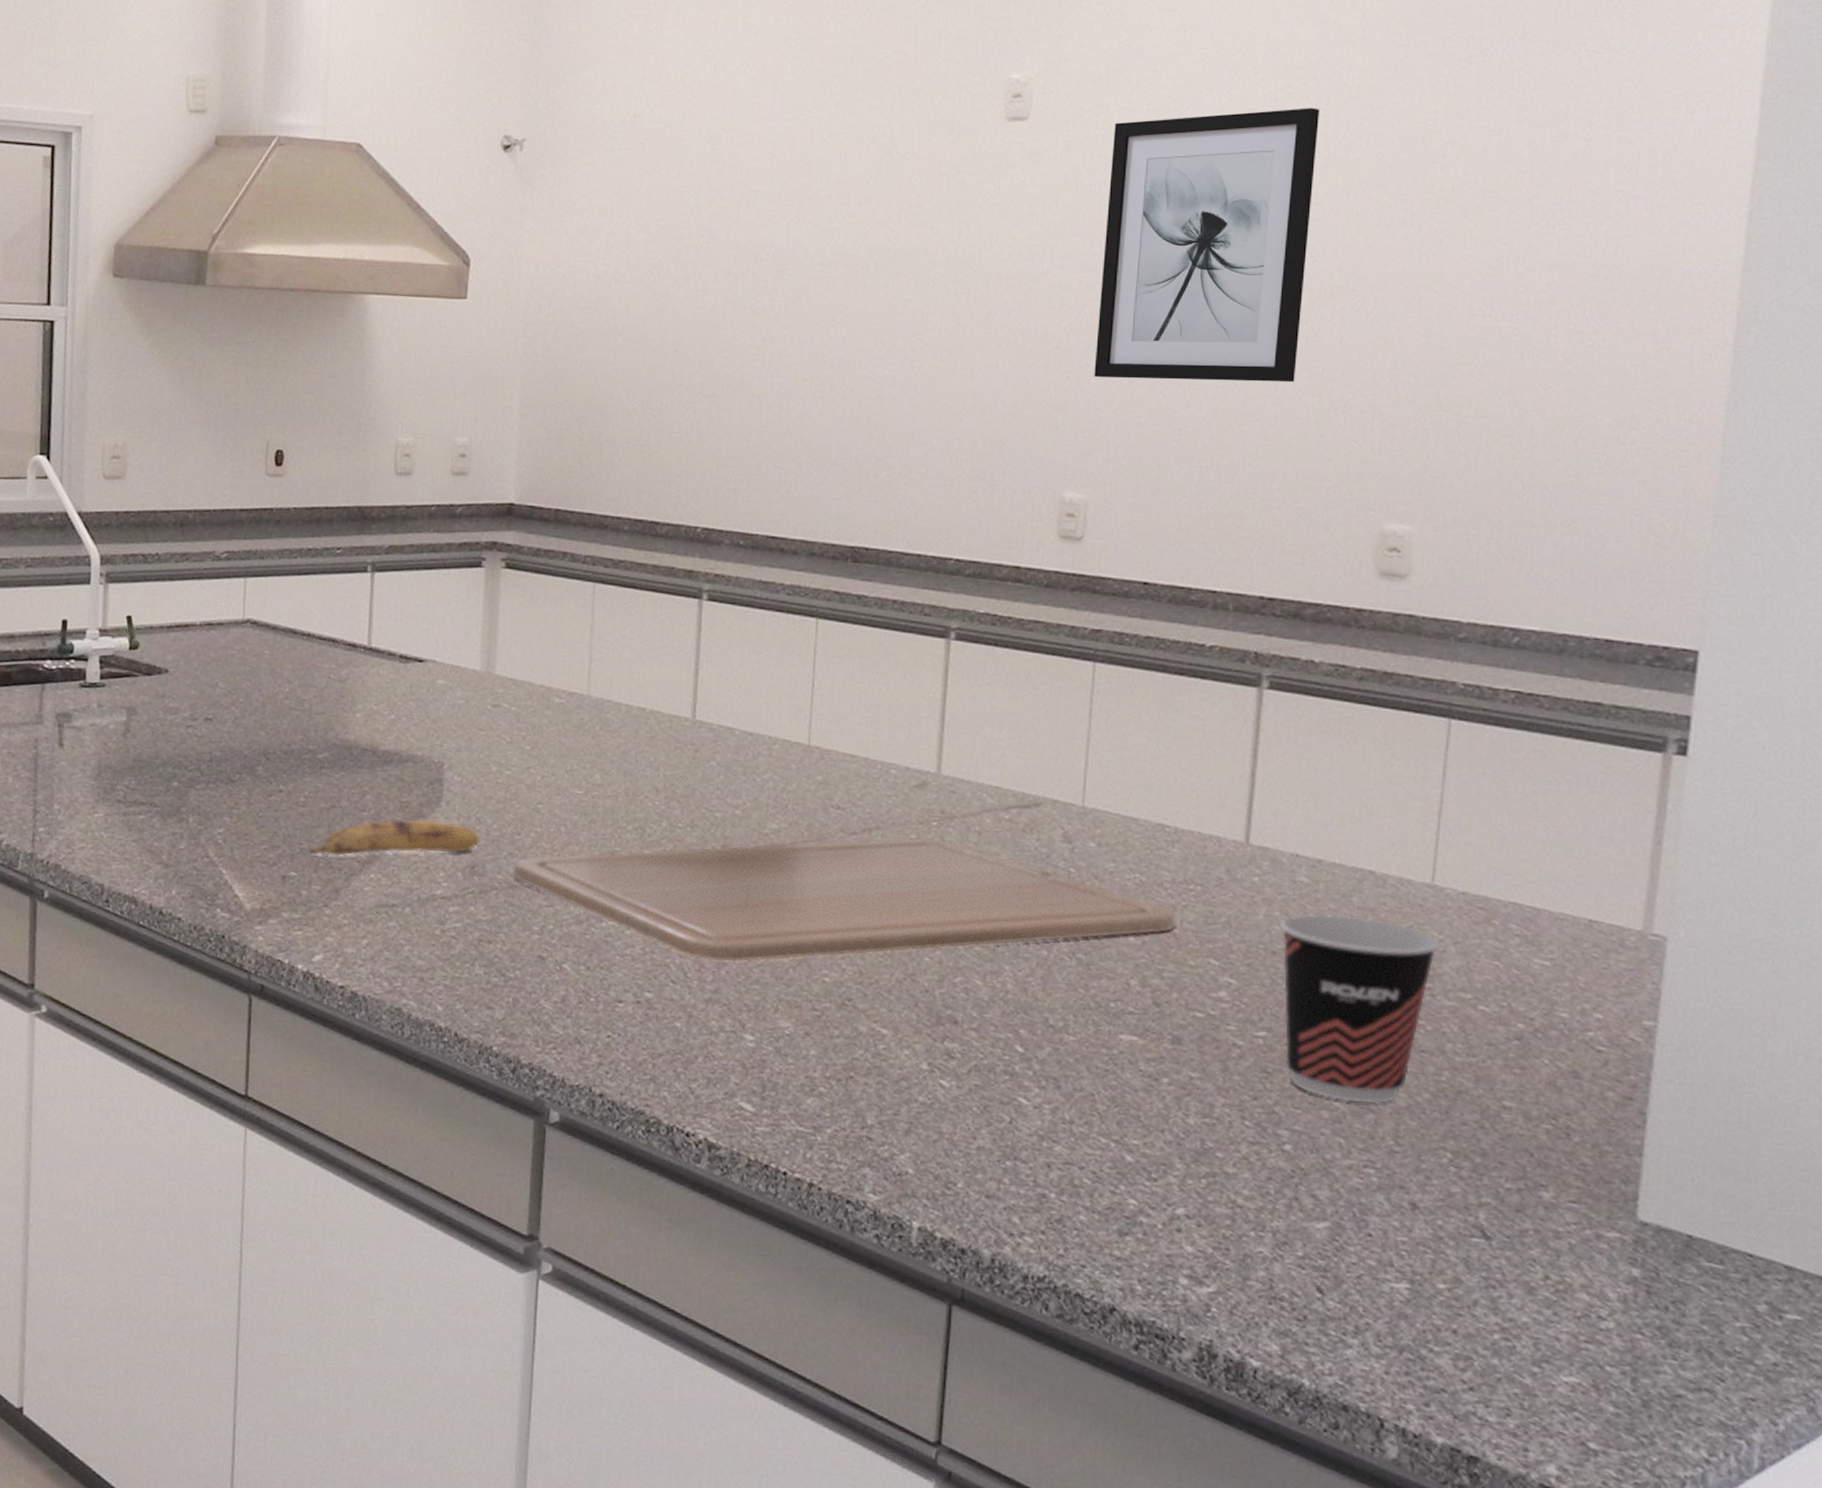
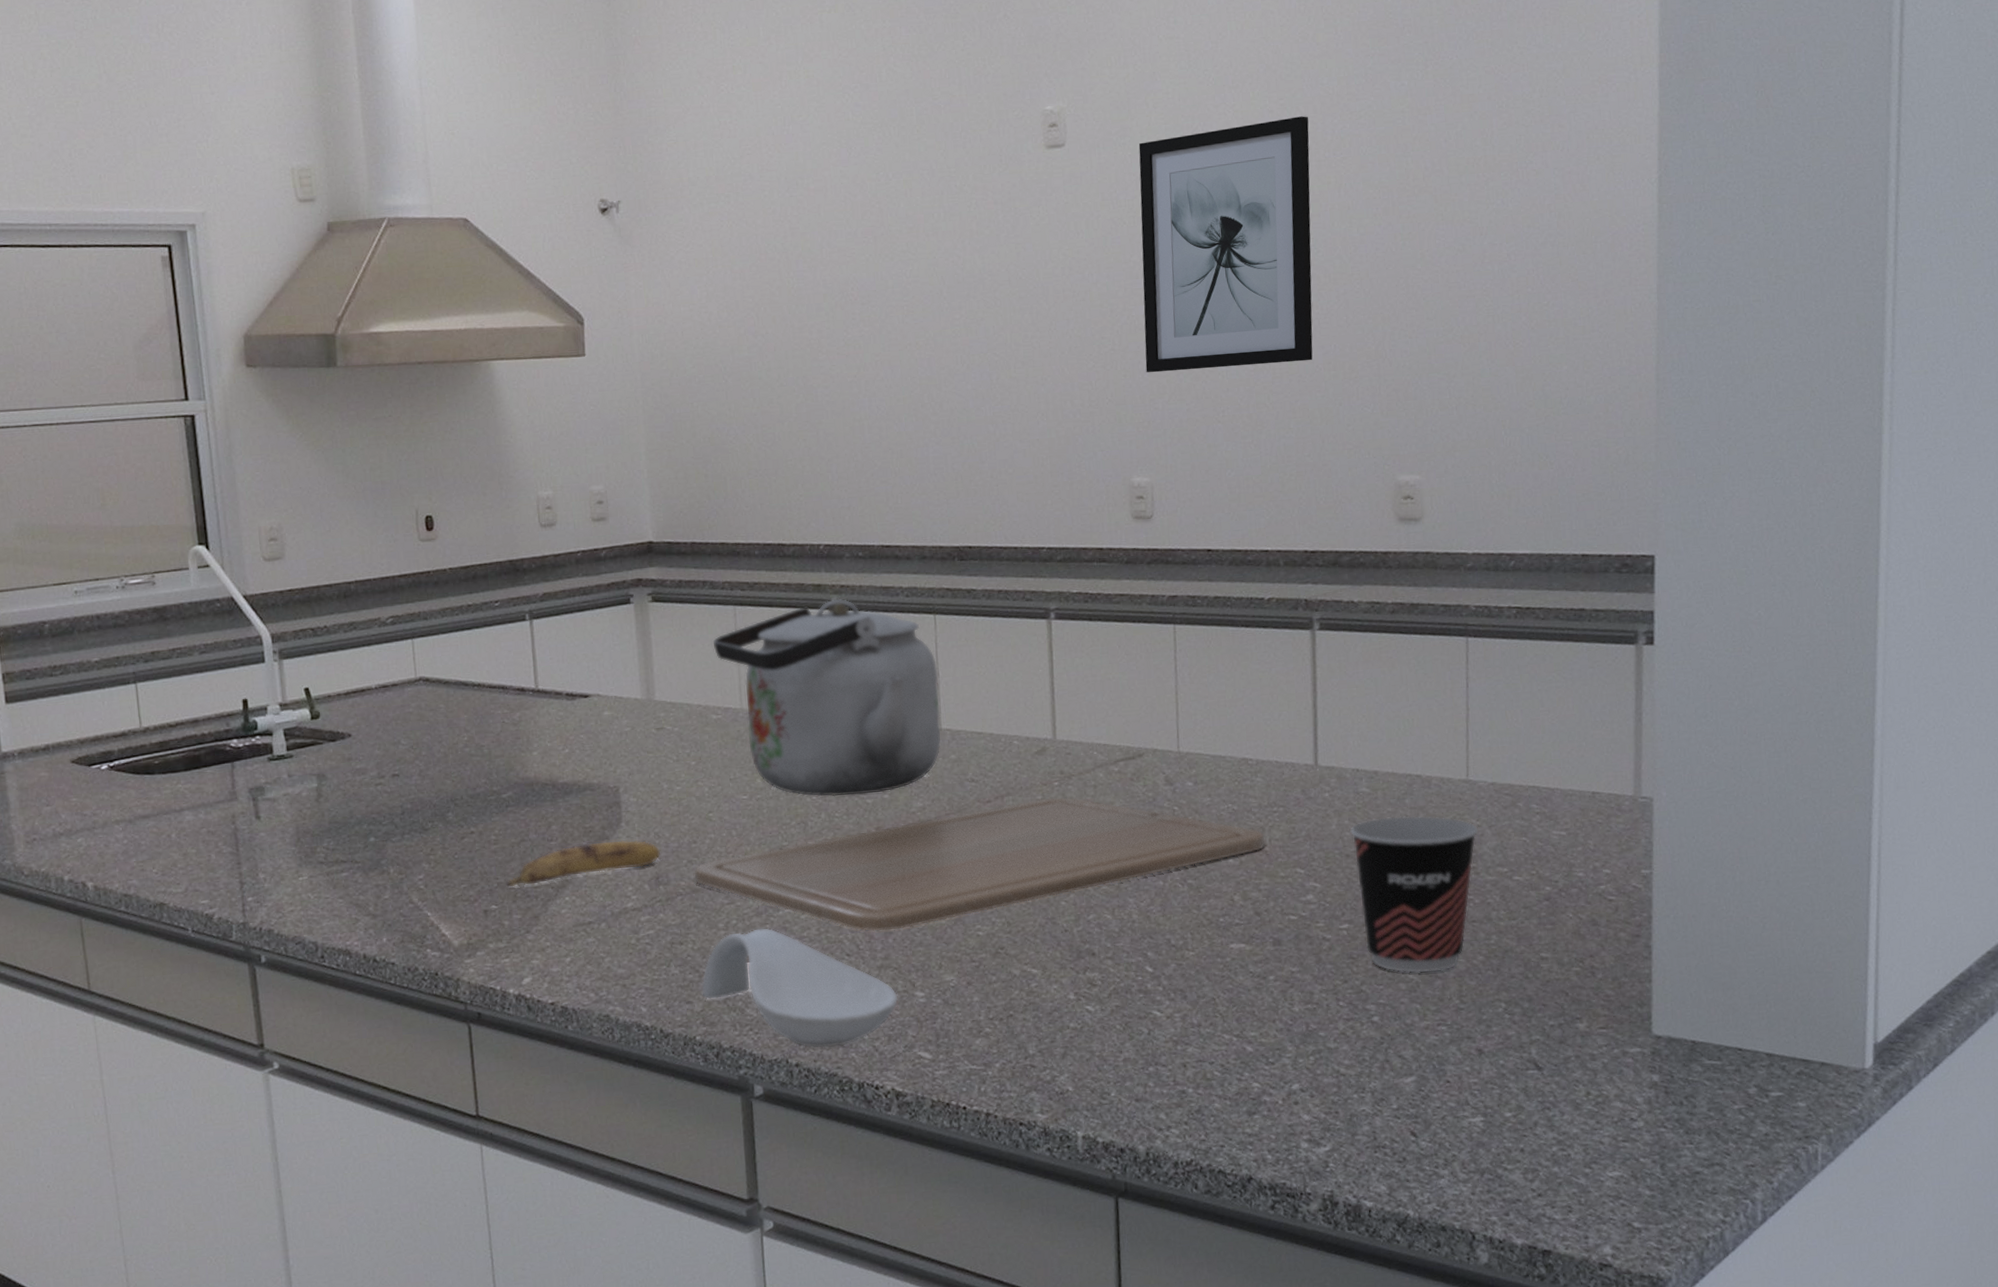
spoon rest: none [504,938,724,1082] -> present [701,928,899,1048]
kettle: none [566,588,814,808] -> present [713,598,941,797]

